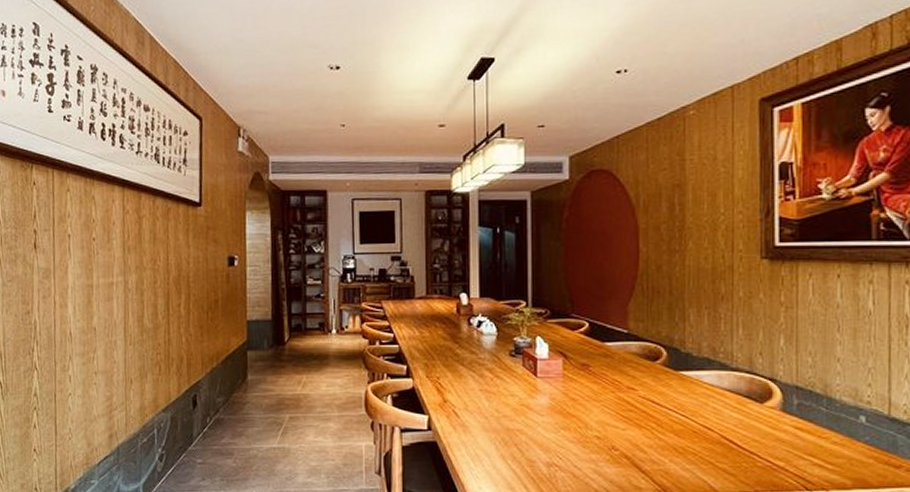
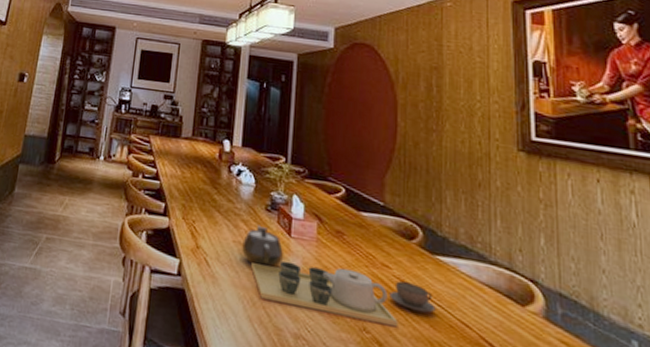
teapot: none [488,371,532,408] -> present [241,224,284,269]
tea set: none [499,397,645,441] -> present [250,260,398,328]
teacup: none [635,400,680,424] -> present [389,281,436,314]

